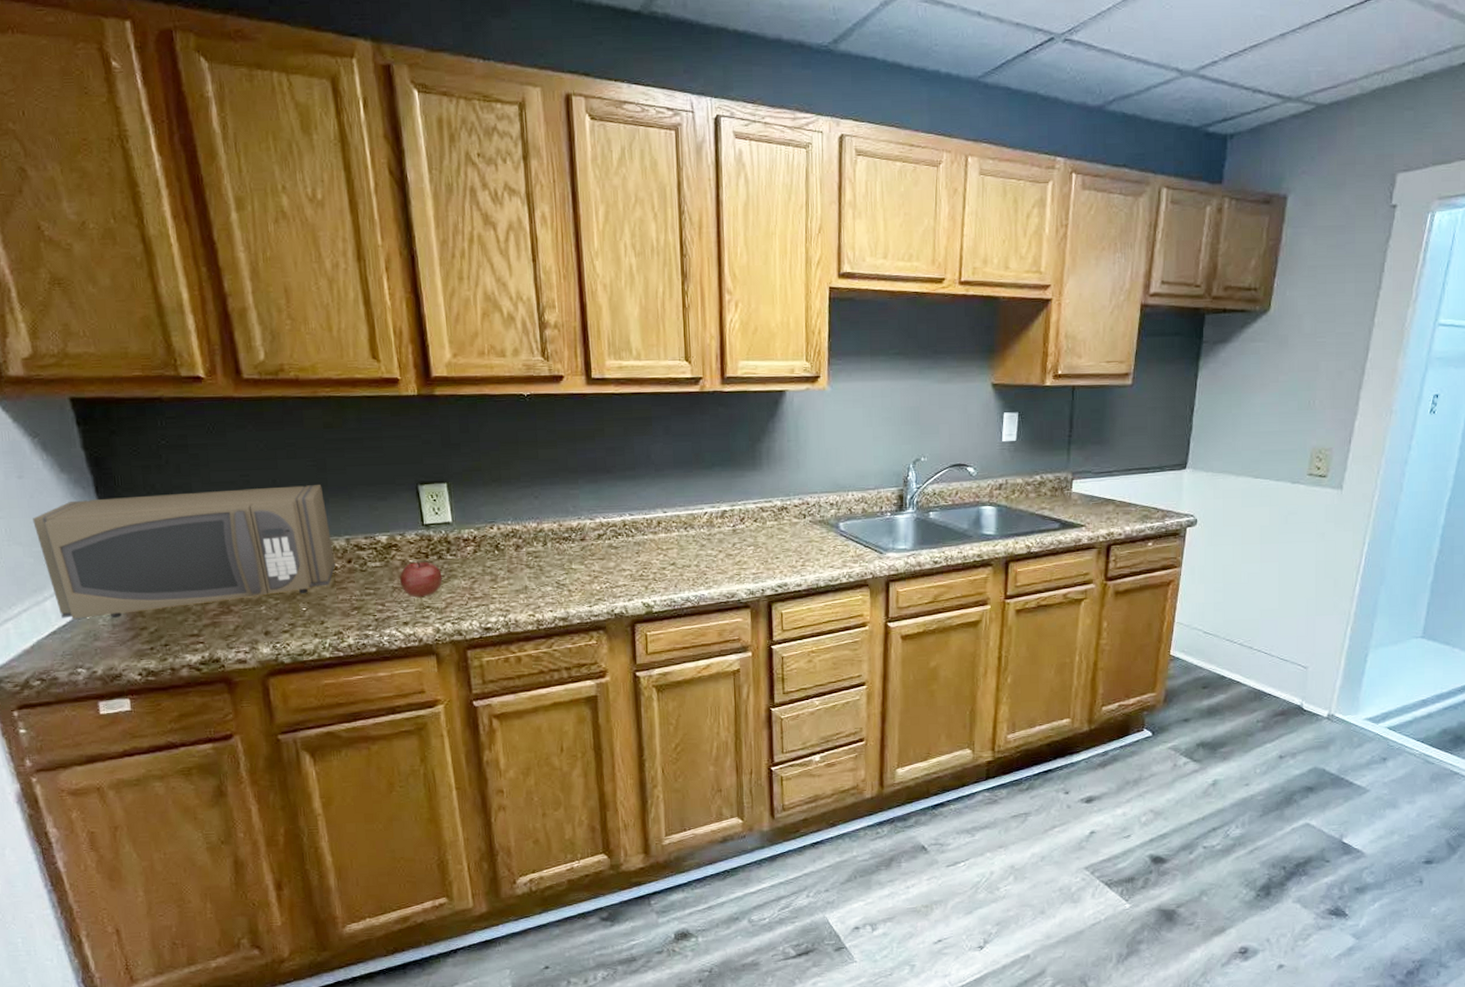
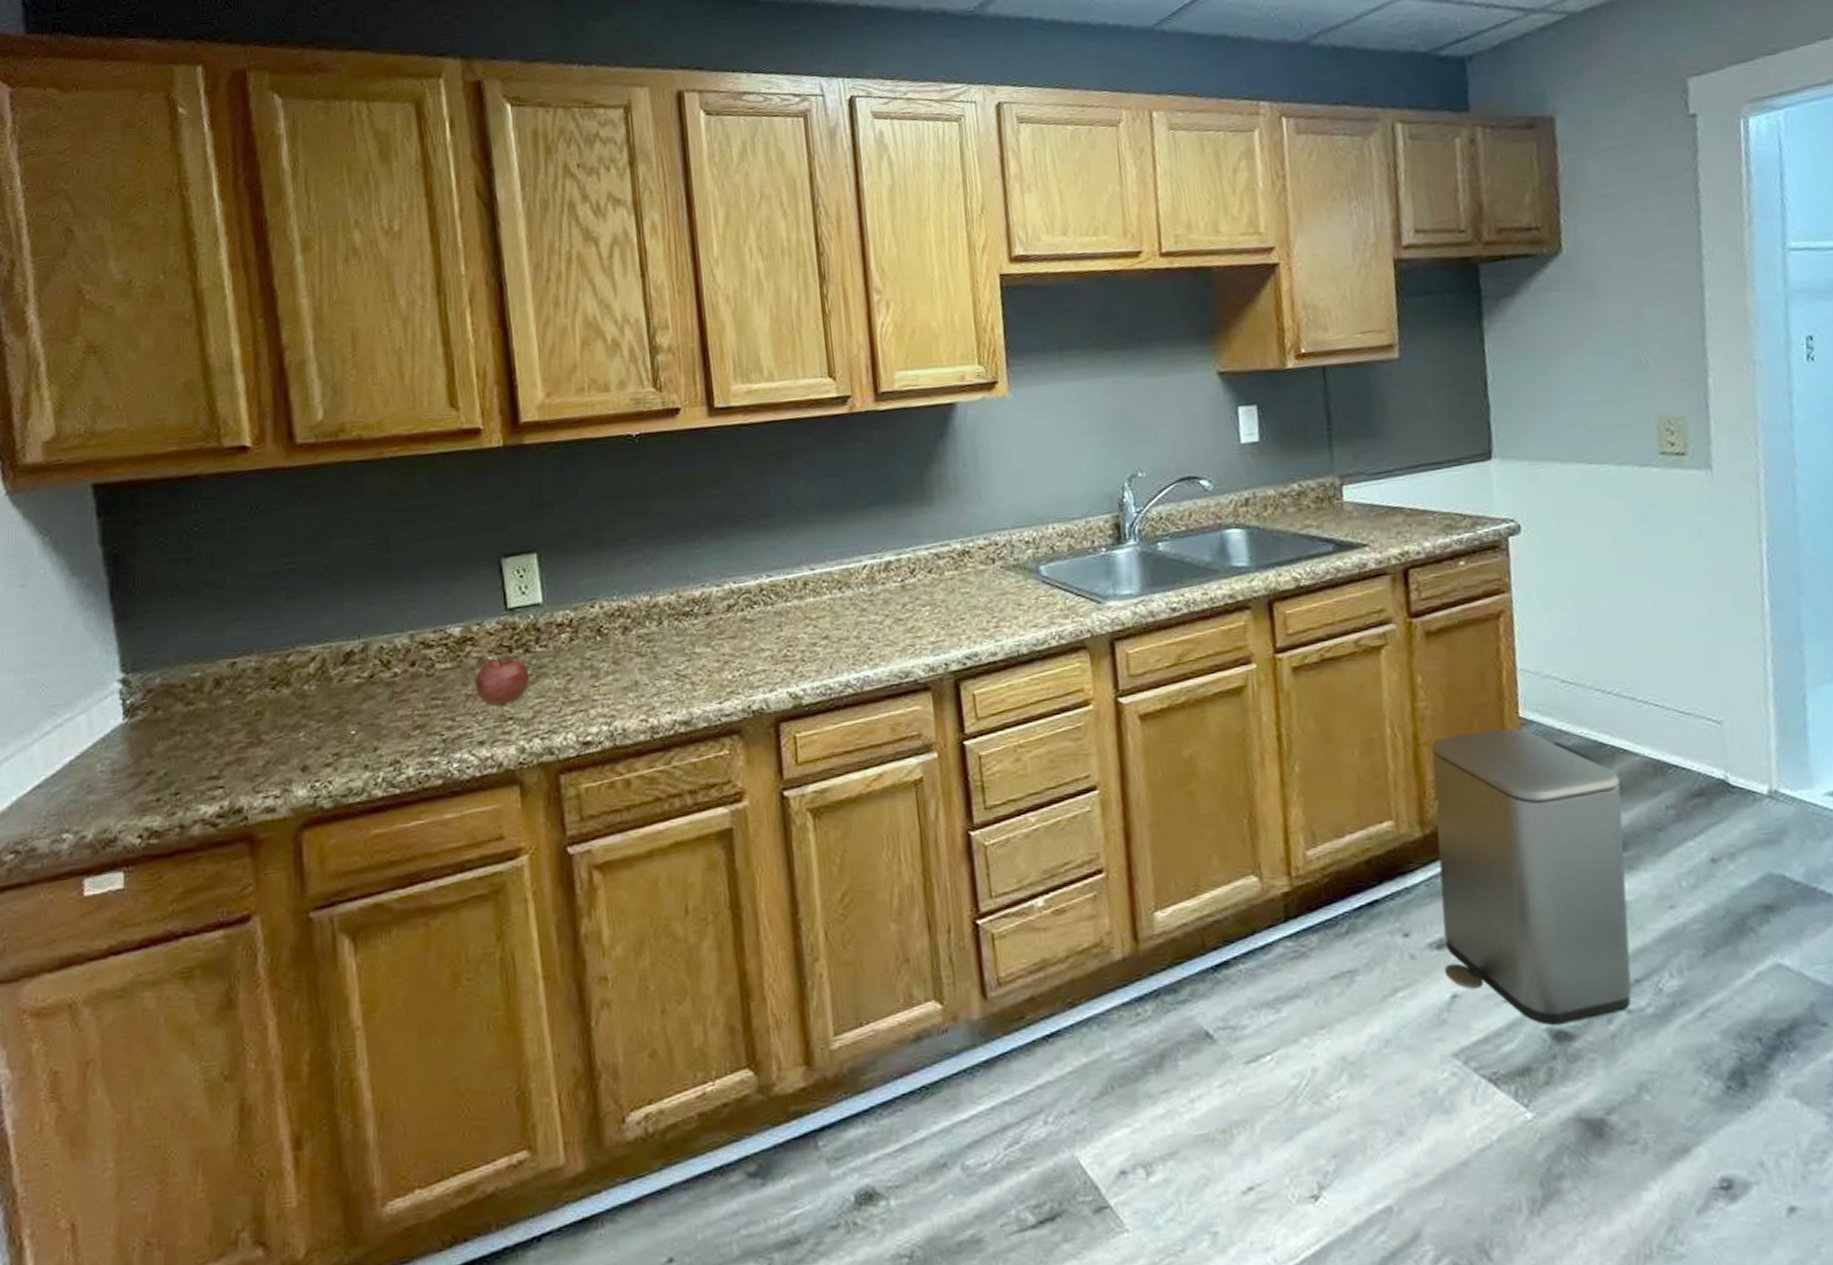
microwave: present [33,485,336,619] -> none [31,567,395,766]
pedal bin: none [1088,662,1230,853] -> present [1431,728,1632,1025]

